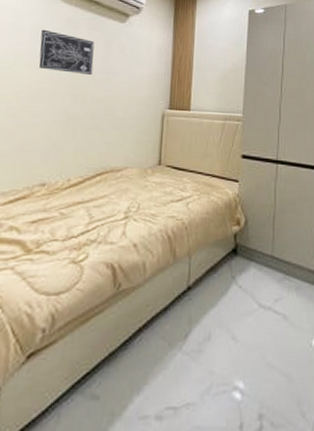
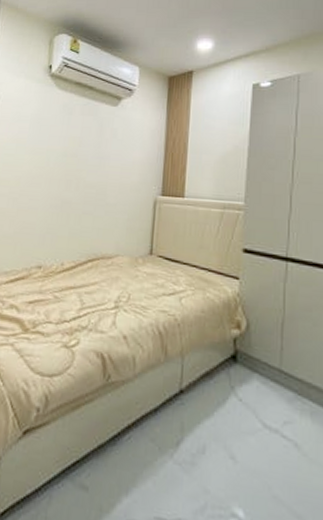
wall art: present [38,29,95,75] -> none [37,116,88,160]

